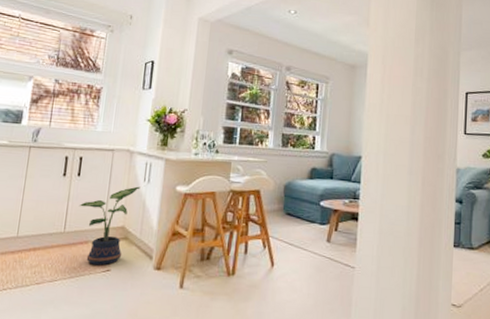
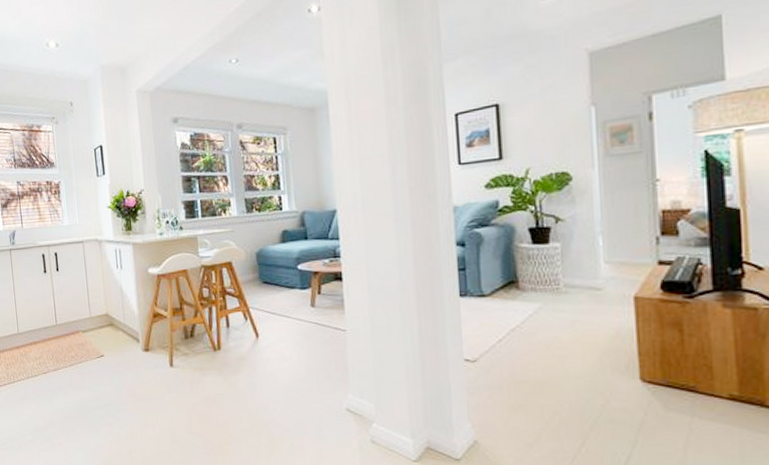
potted plant: present [79,186,141,266] -> none [63,273,115,352]

